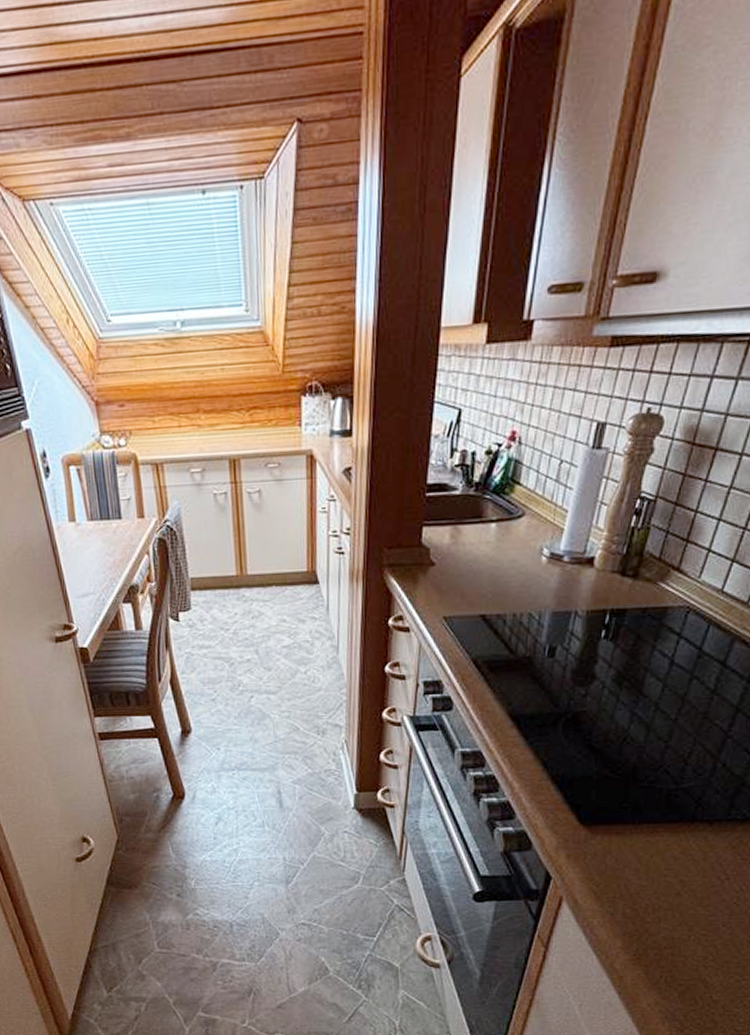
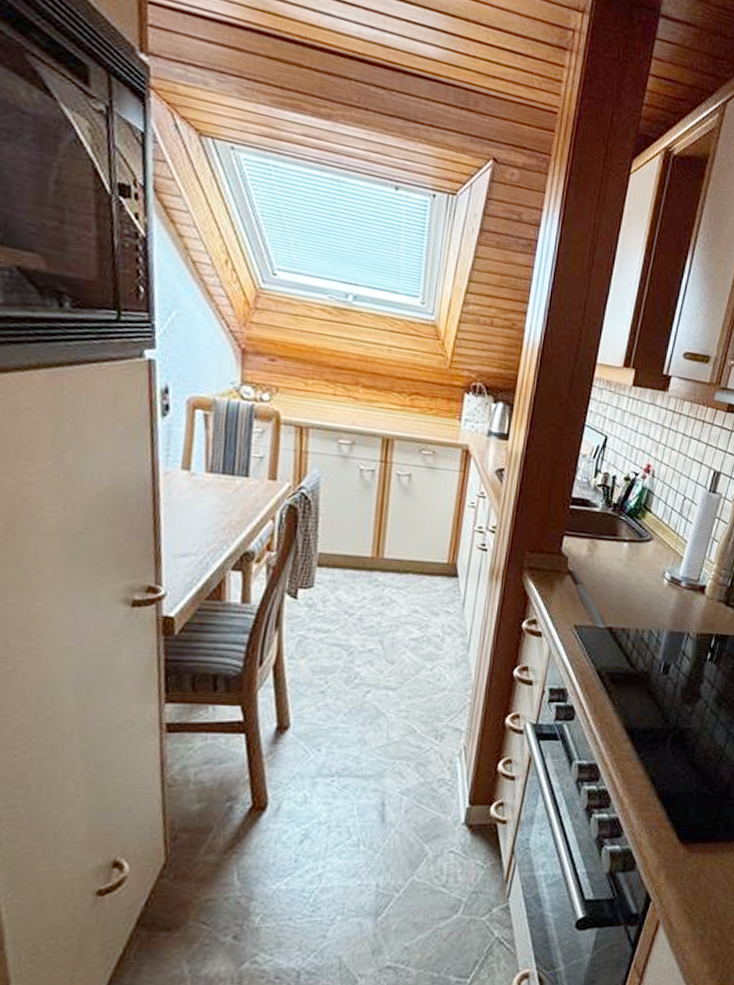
knife: none [432,560,479,617] -> present [569,569,607,628]

